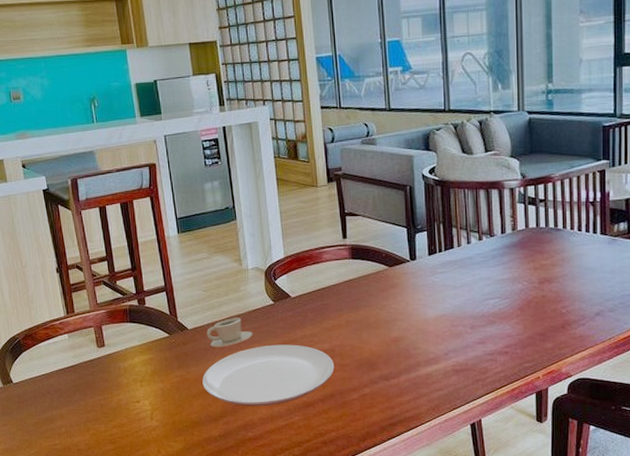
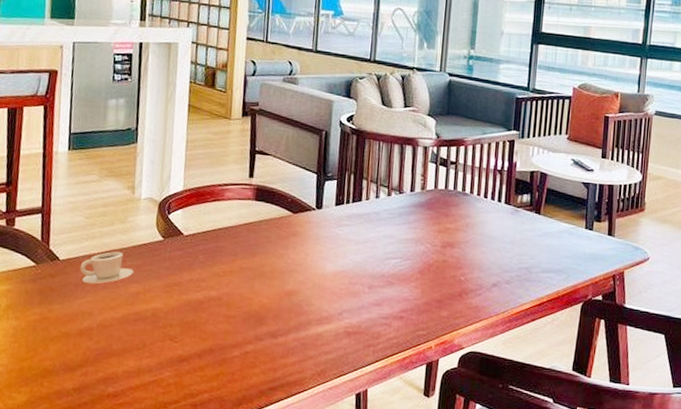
plate: present [202,344,335,407] -> none [64,286,219,358]

